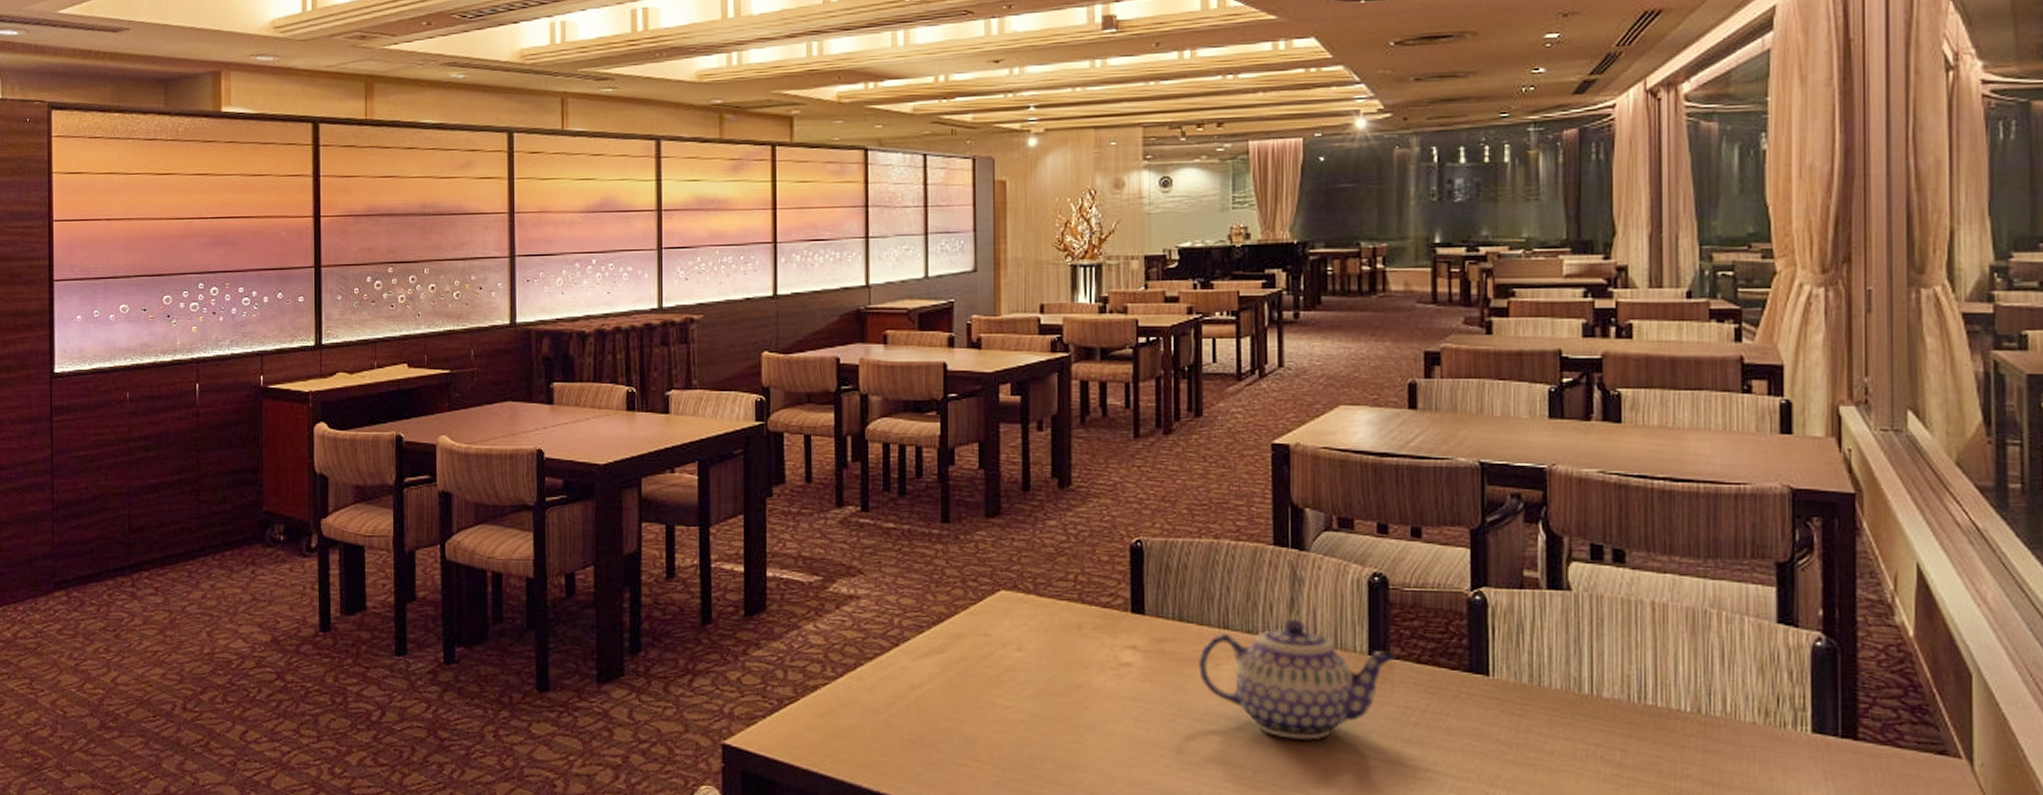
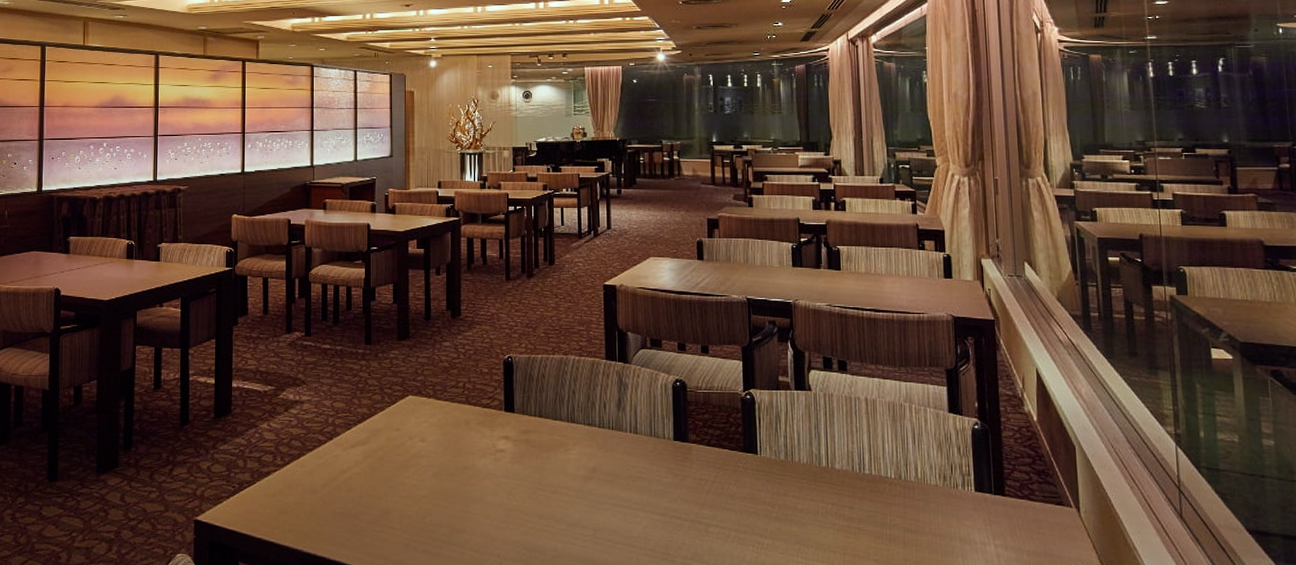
teapot: present [1199,618,1395,740] -> none [554,414,693,505]

